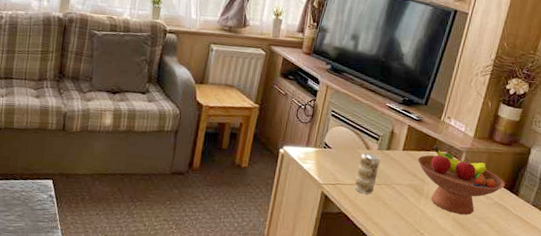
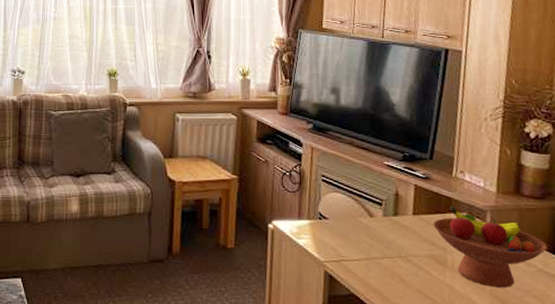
beverage can: present [354,152,380,195] -> none [362,221,388,270]

